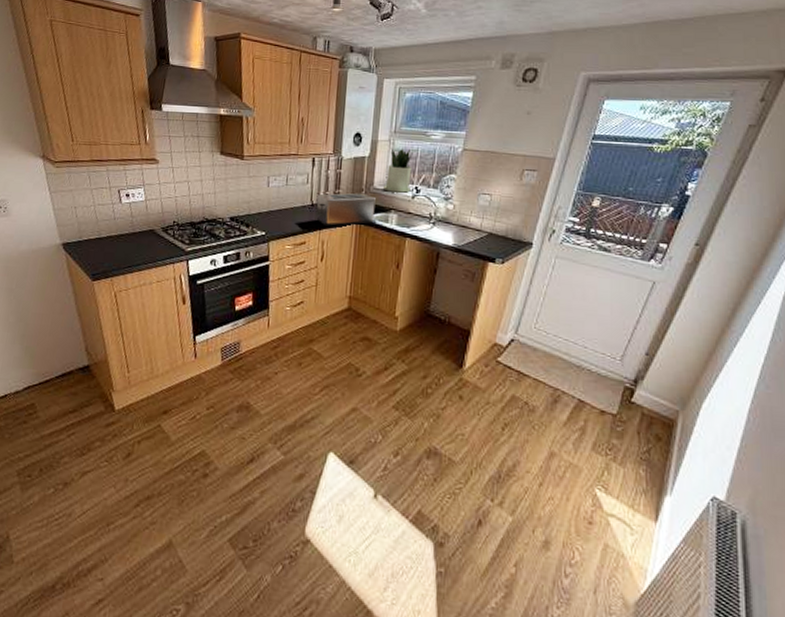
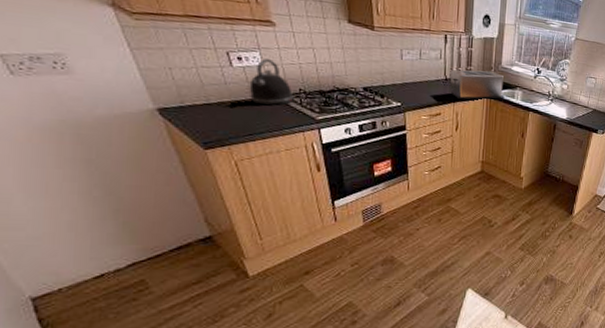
kettle: none [132,194,169,239] -> present [249,59,294,106]
planter: present [383,148,413,193] -> none [510,32,535,73]

